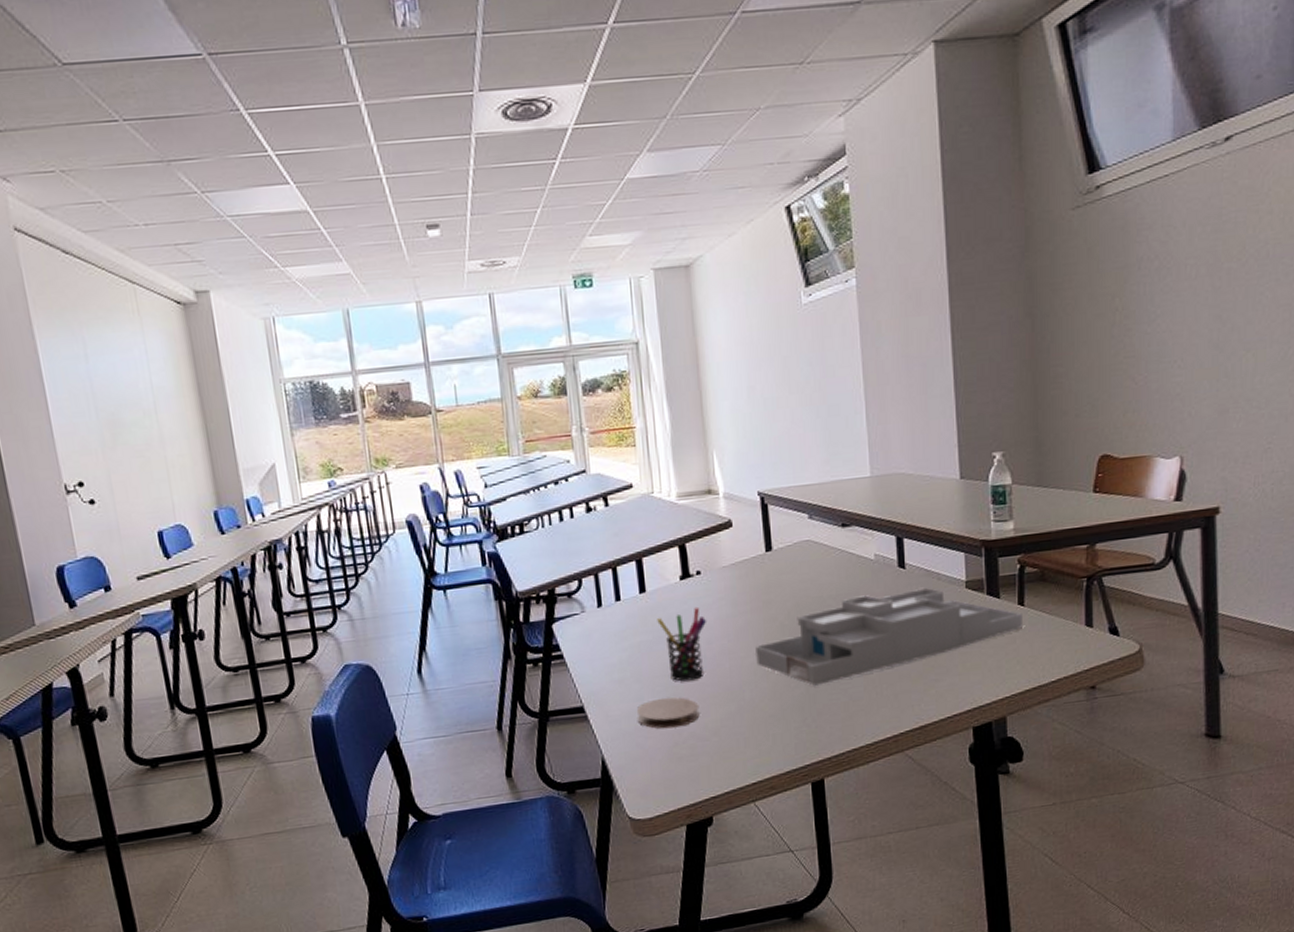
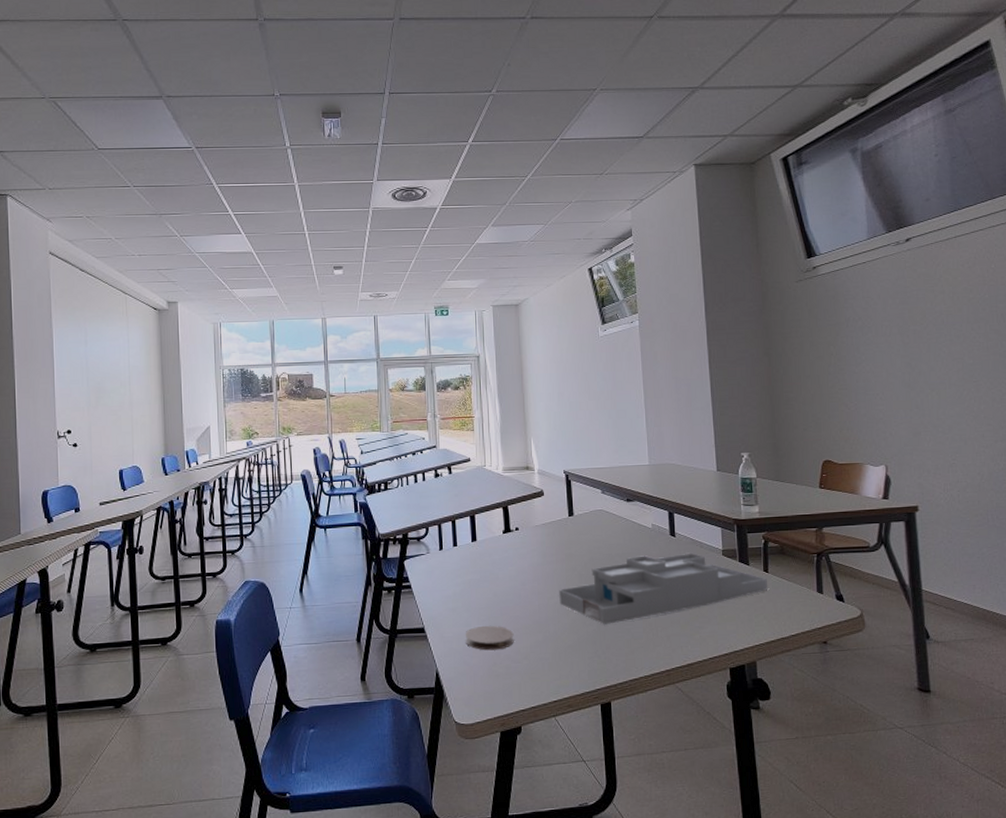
pen holder: present [657,606,707,682] -> none [484,555,523,614]

